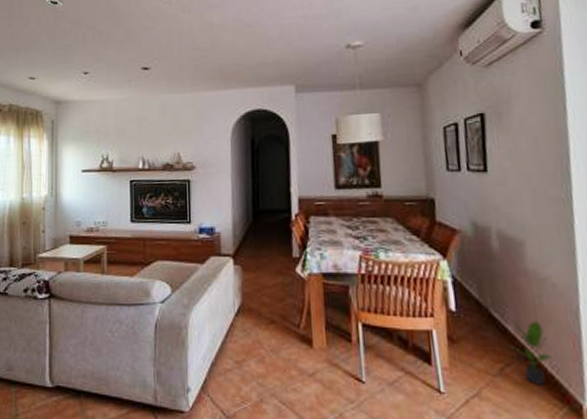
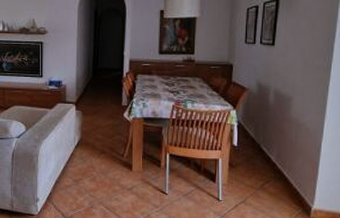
potted plant: present [511,319,553,385] -> none [271,152,298,195]

